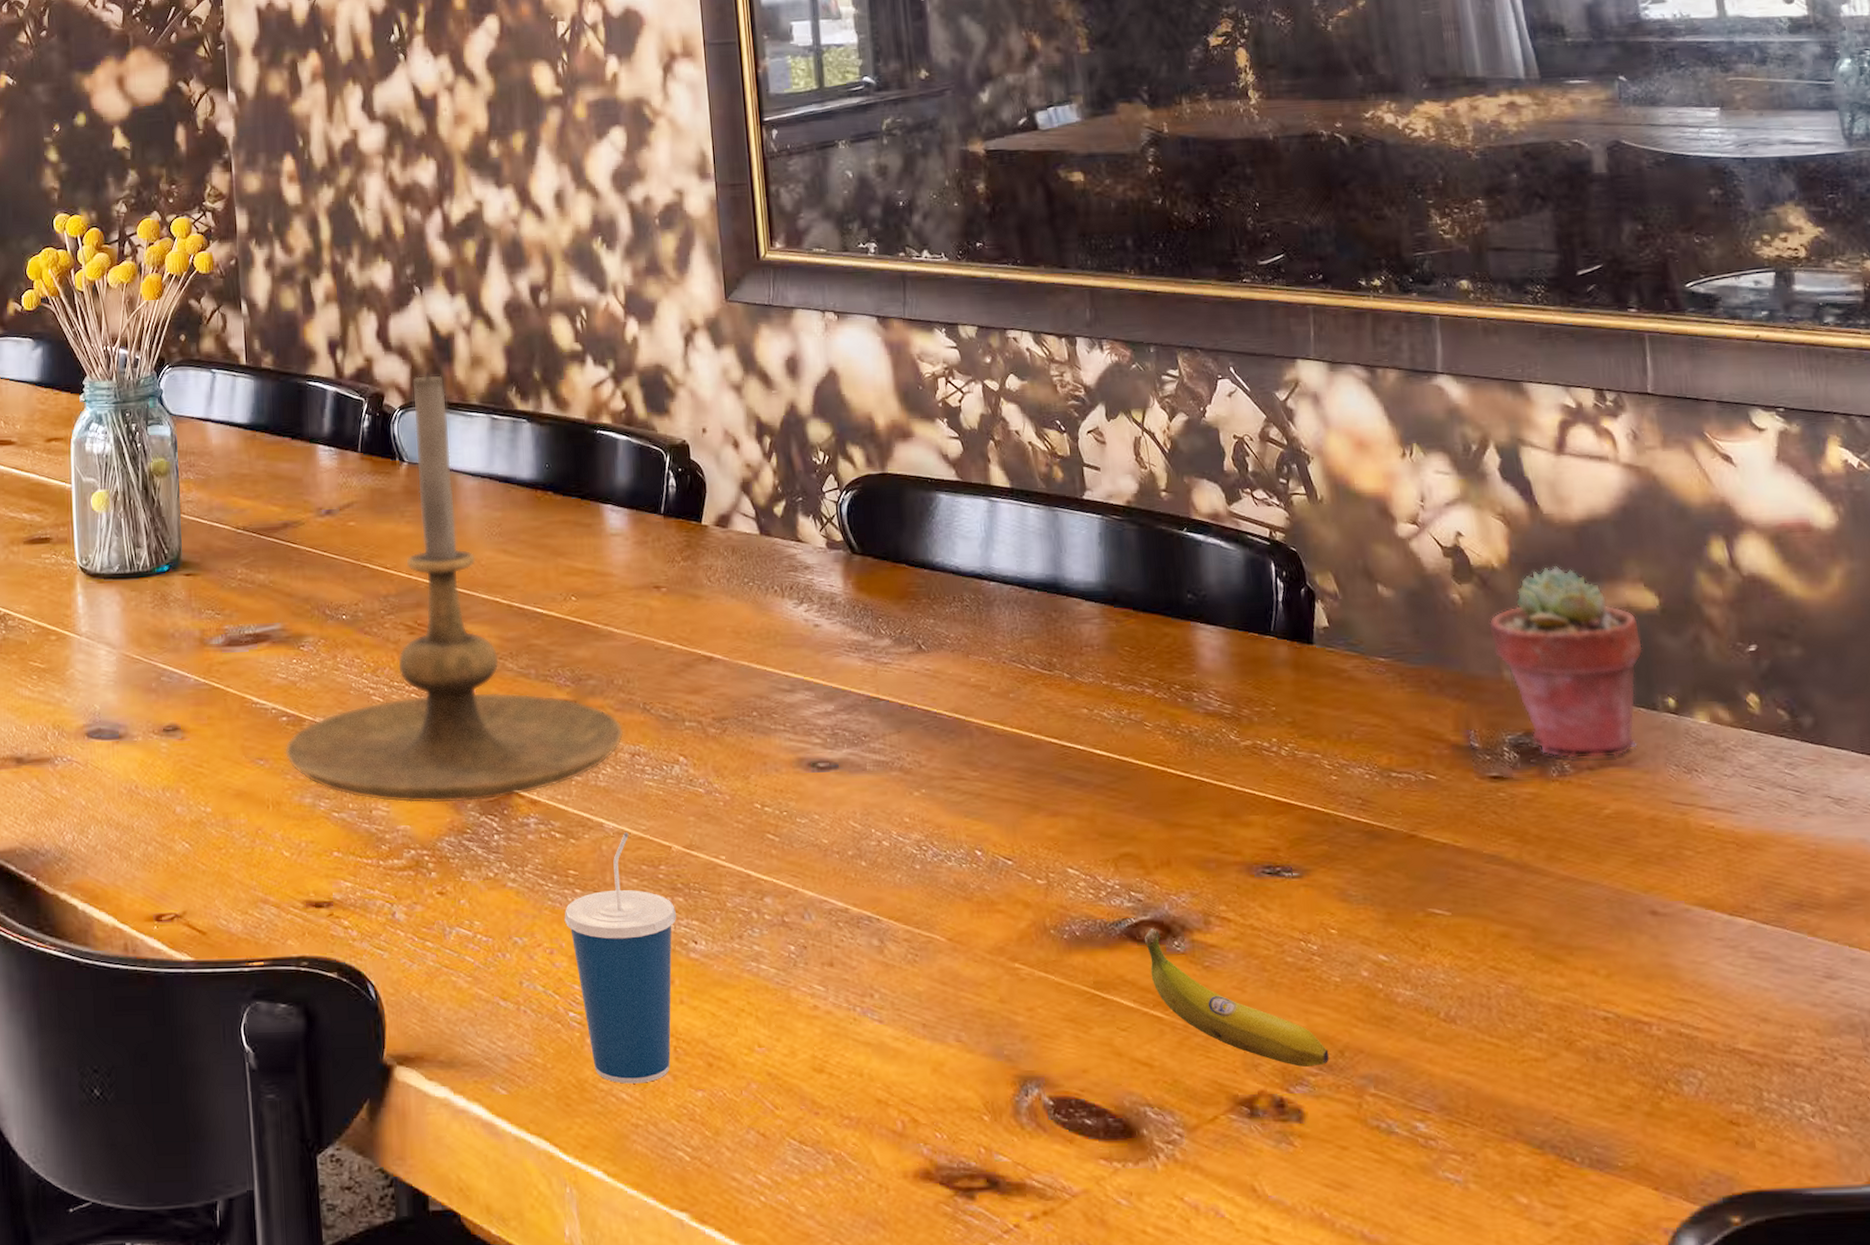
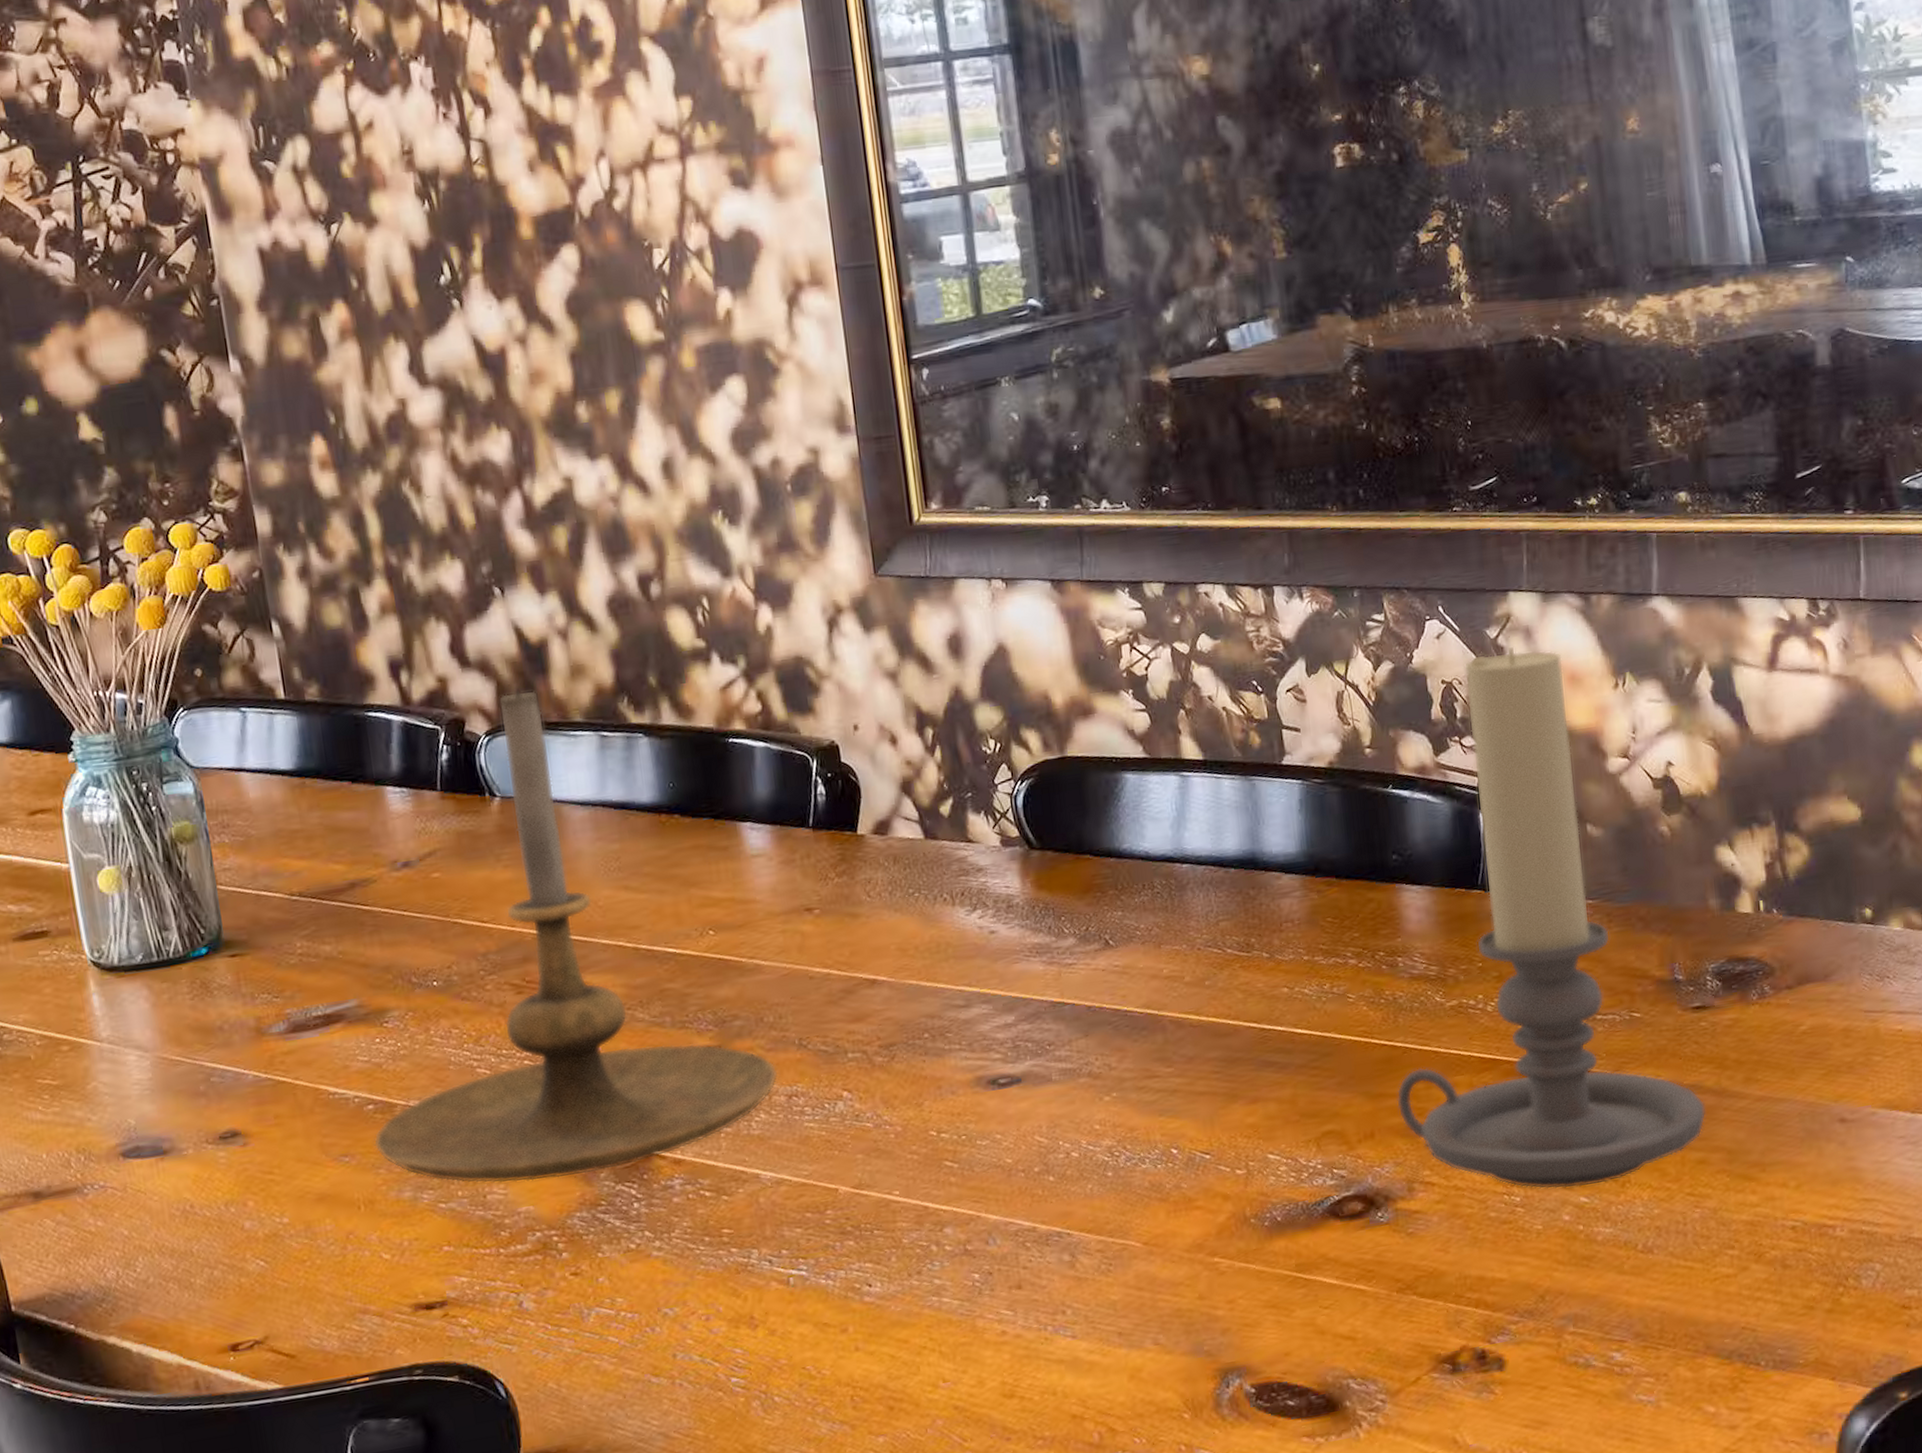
cup: present [564,832,677,1084] -> none [720,1180,848,1443]
fruit: present [1145,929,1329,1067] -> none [1348,1203,1530,1318]
candle holder: none [1192,409,1508,945] -> present [1396,646,1706,1190]
potted succulent: present [1488,565,1643,759] -> none [1695,786,1844,980]

